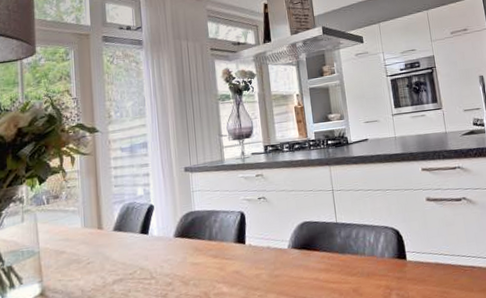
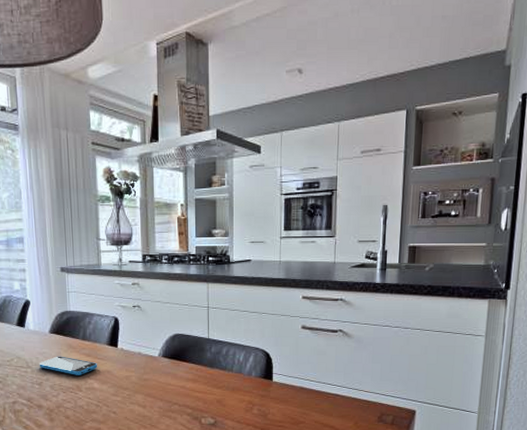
smartphone: none [164,261,226,281] -> present [39,356,98,375]

